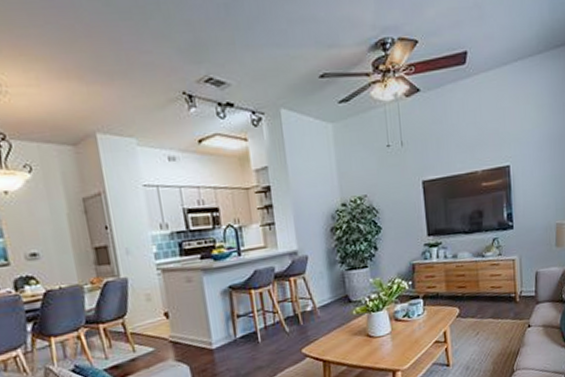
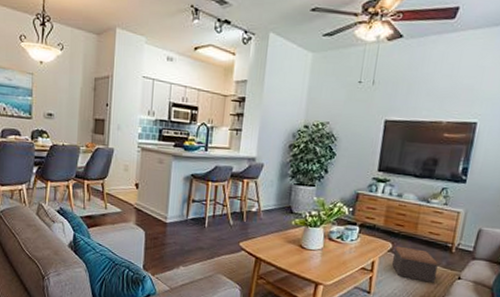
footstool: none [463,307,508,341] -> present [392,246,438,283]

